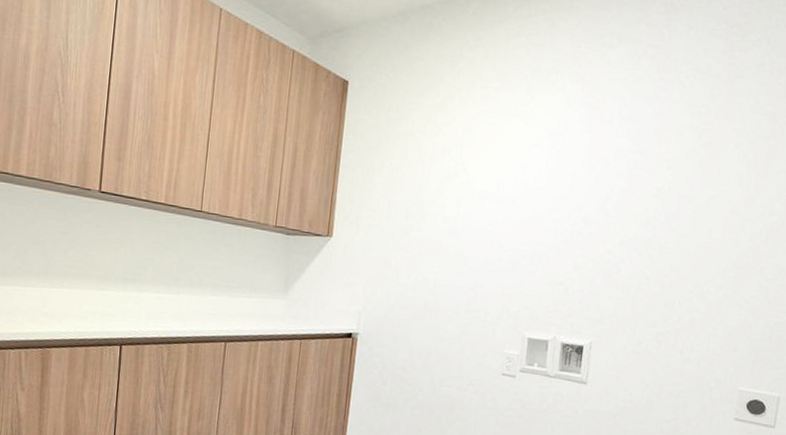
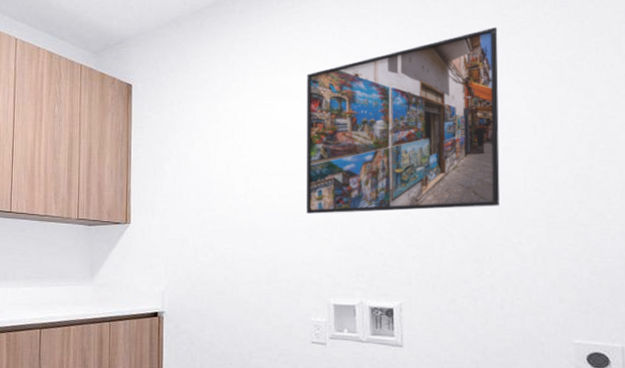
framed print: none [514,68,725,254] -> present [307,26,500,214]

